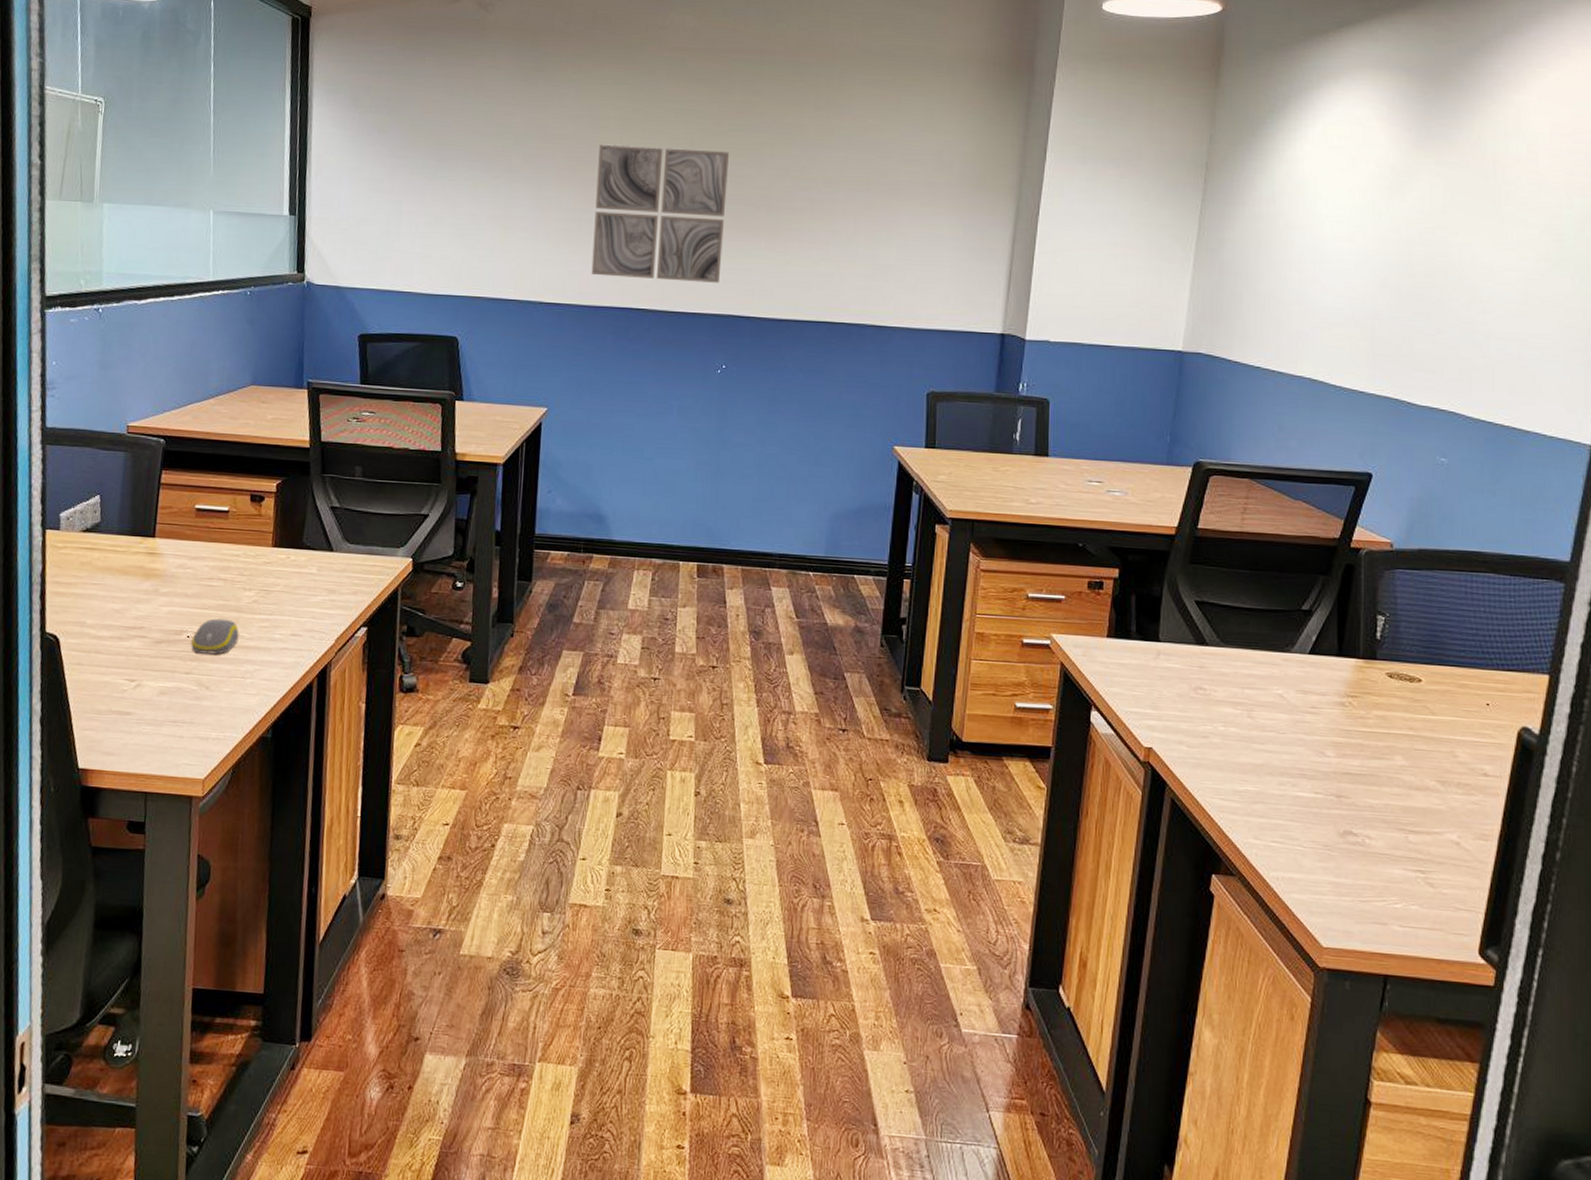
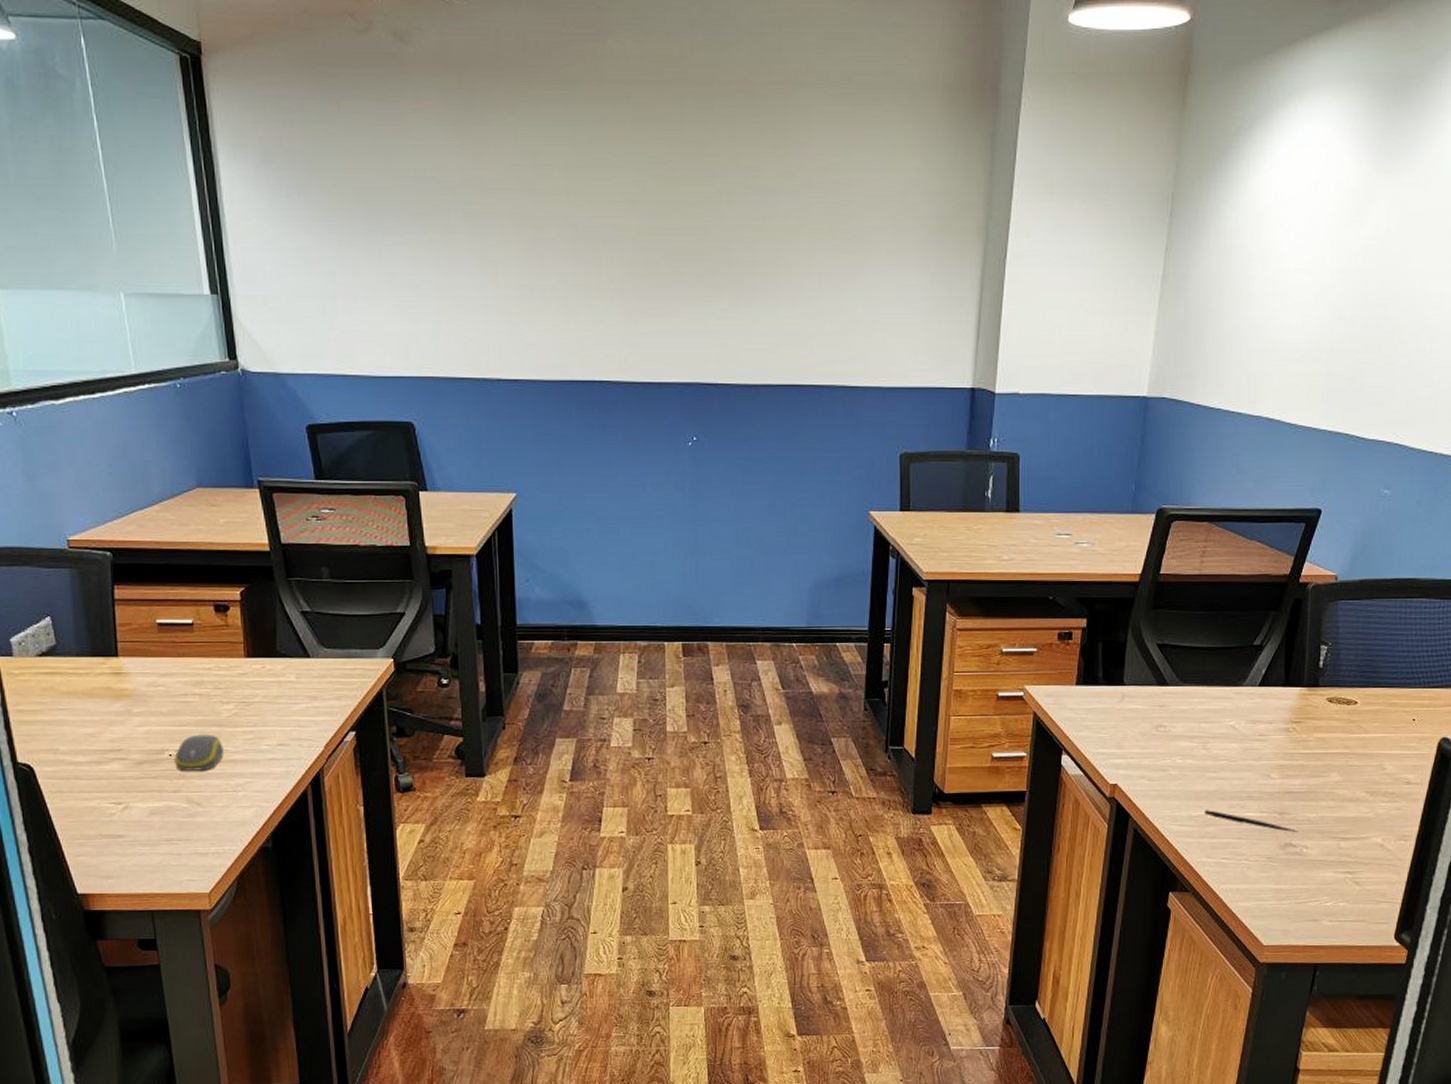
wall art: present [591,144,729,283] -> none [544,197,685,349]
pen: none [1251,785,1359,821] -> present [1204,810,1298,833]

